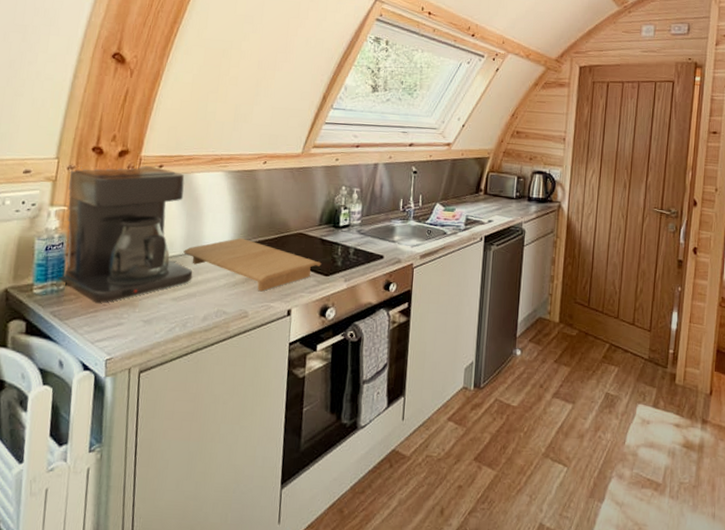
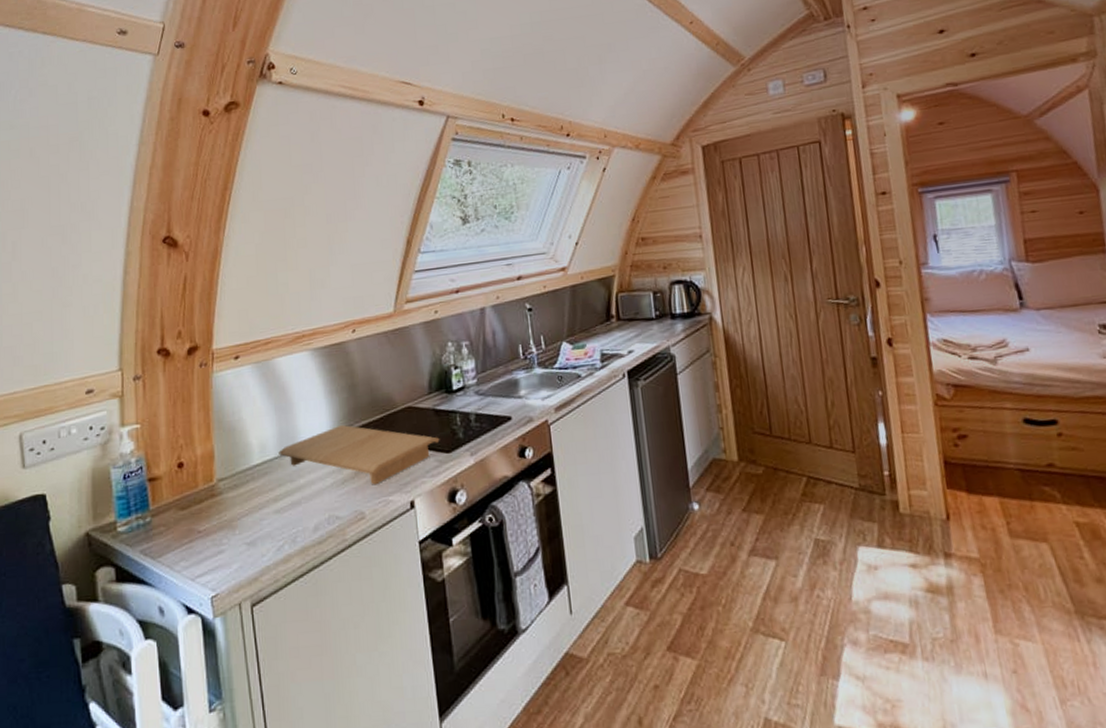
coffee maker: present [57,165,193,302] -> none [135,359,294,530]

